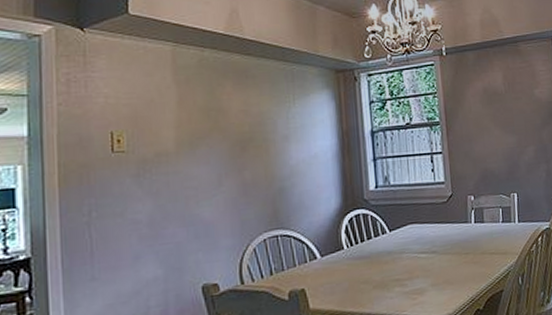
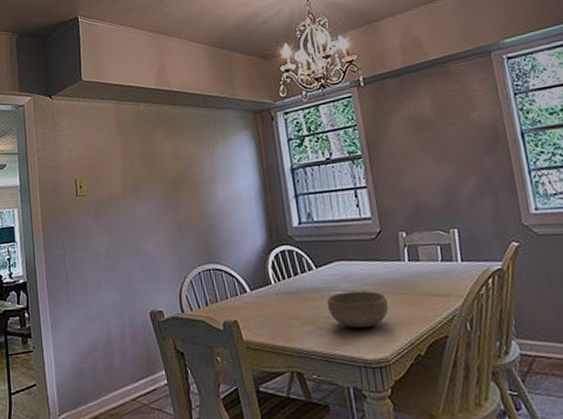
bowl: none [398,252,455,289] -> present [326,290,389,328]

